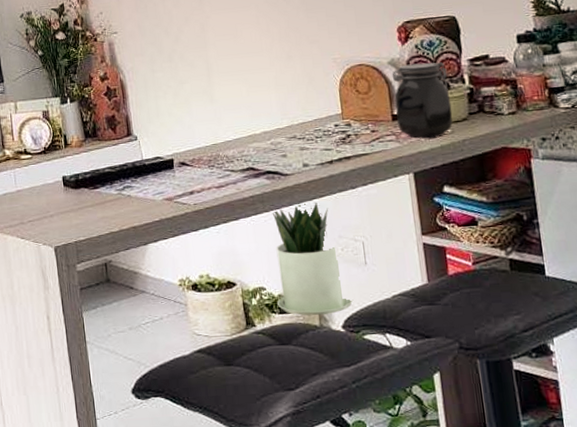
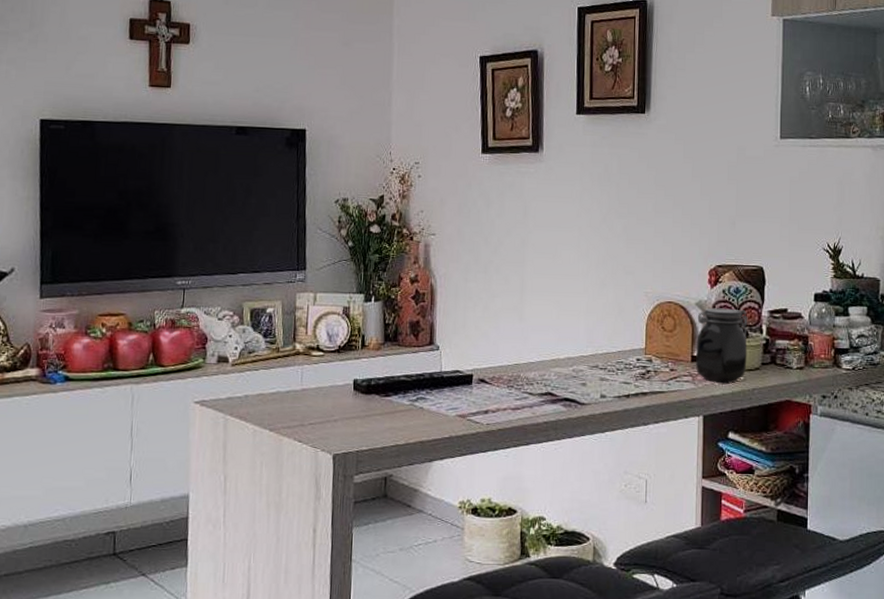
planter: present [271,203,354,316] -> none [554,434,629,551]

